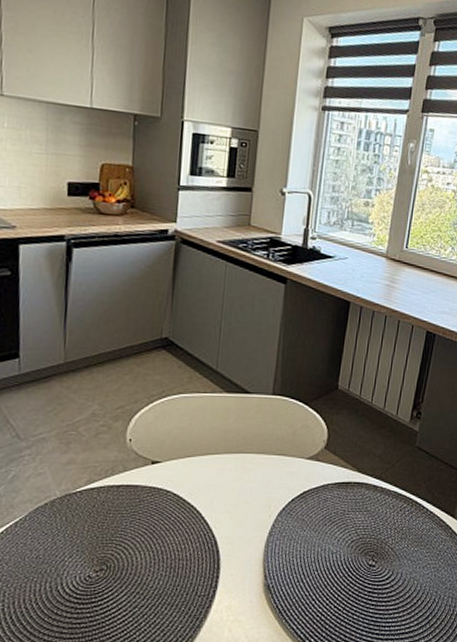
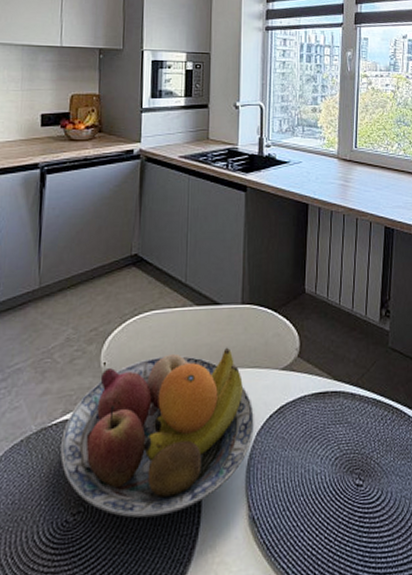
fruit bowl: none [84,434,278,579] -> present [60,347,255,518]

